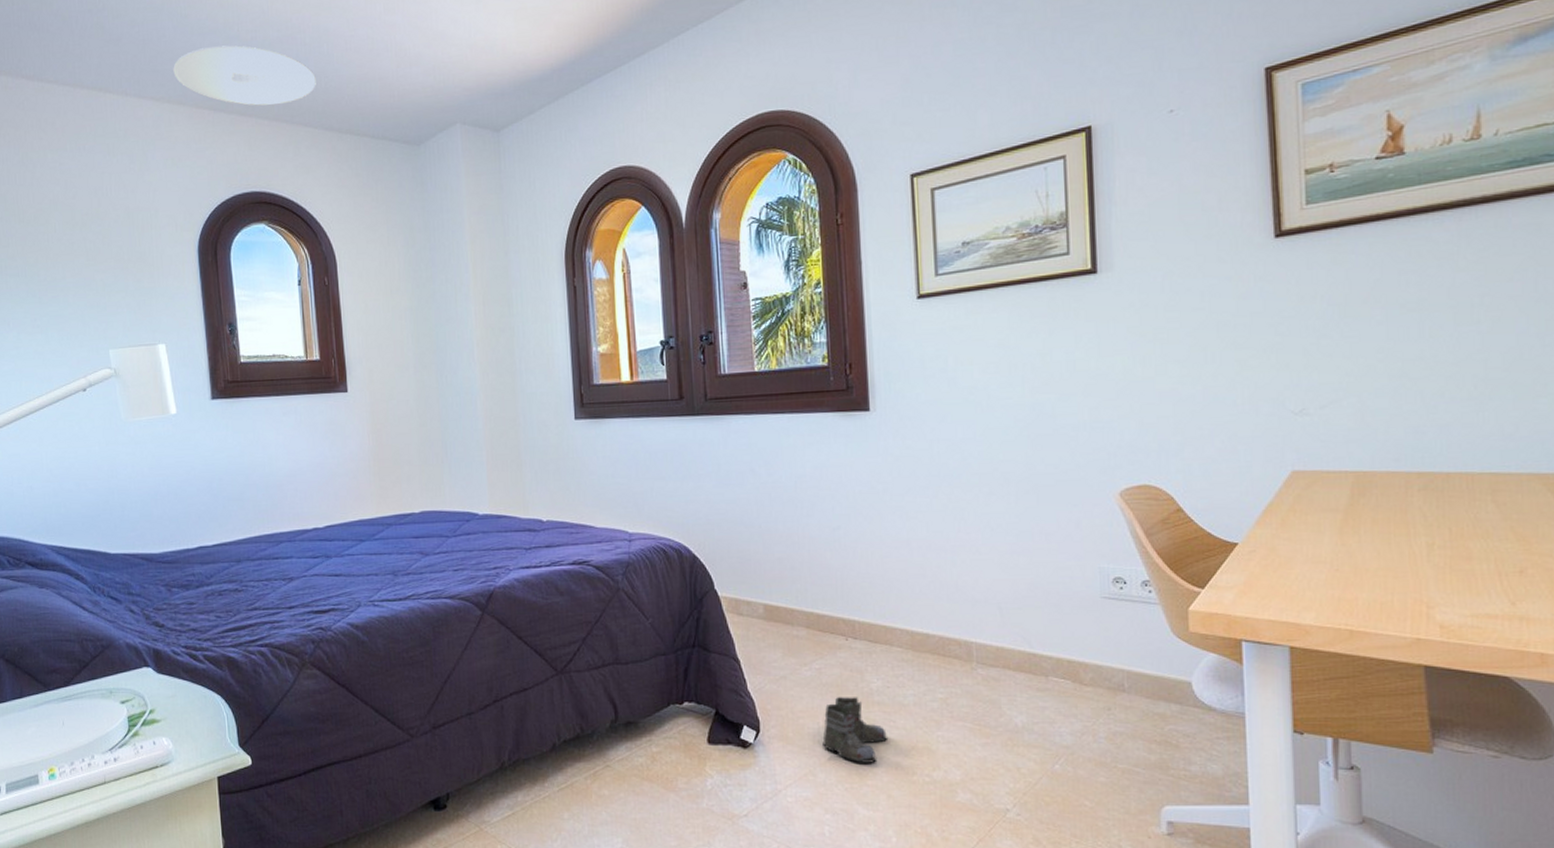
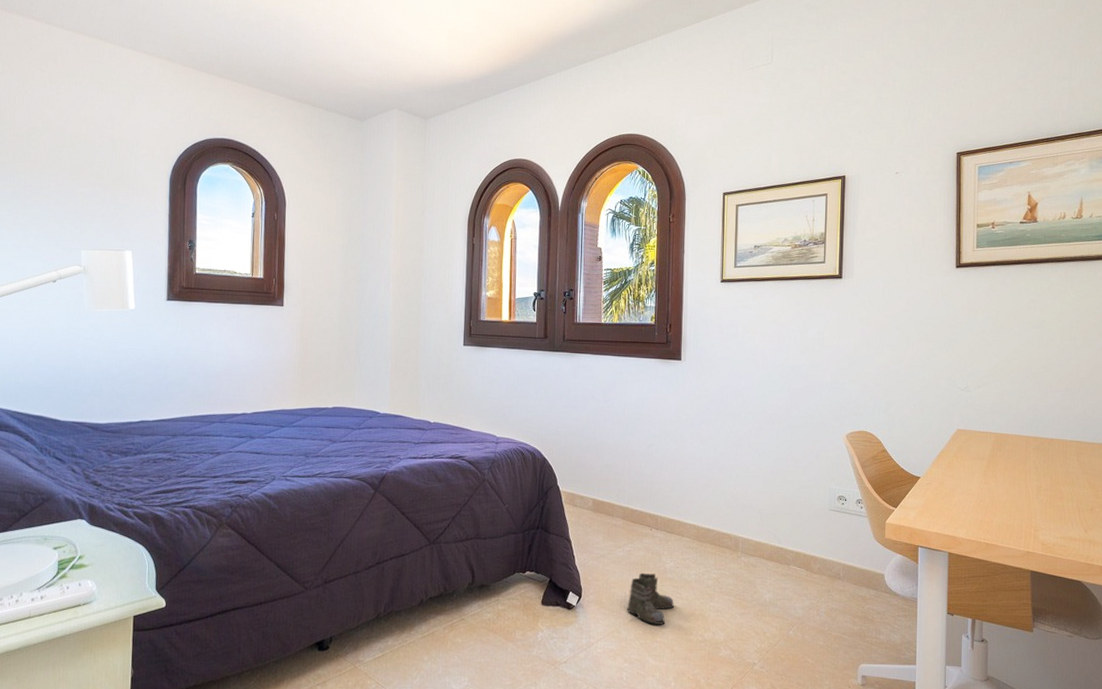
ceiling light: present [173,45,316,106] -> none [166,19,285,74]

